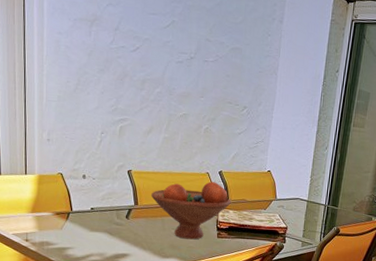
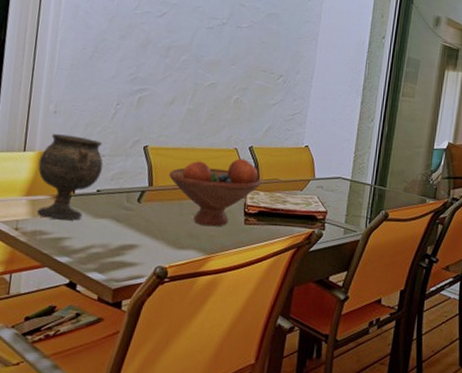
goblet: none [39,159,94,234] -> present [37,134,104,221]

